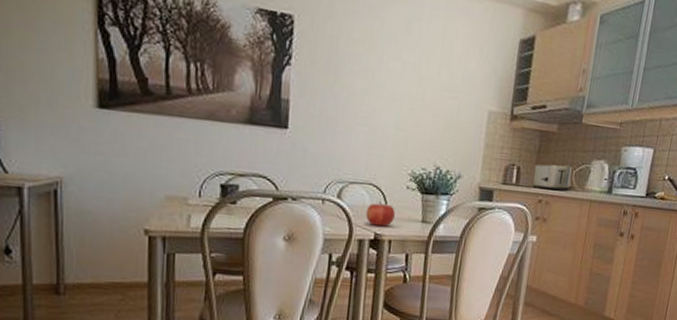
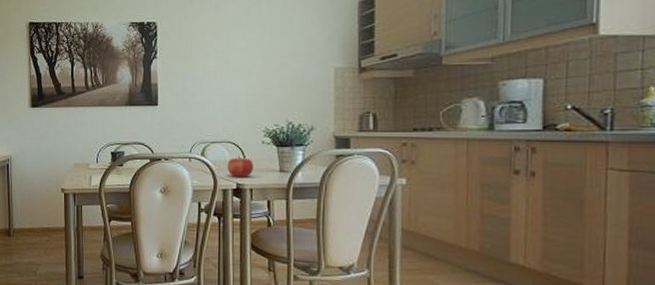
toaster: present [532,164,572,191] -> none [392,107,439,134]

